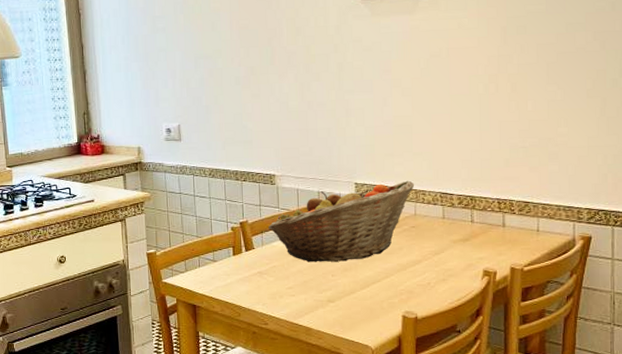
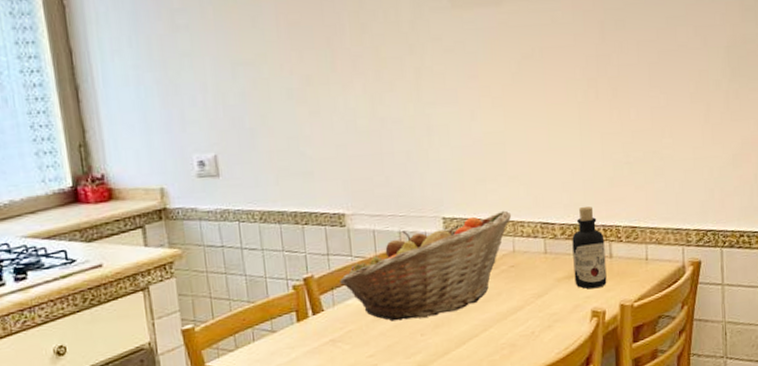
bottle: none [468,181,499,252] -> present [572,206,607,289]

